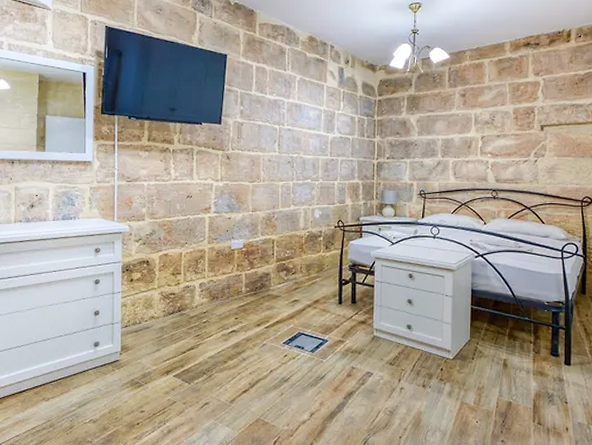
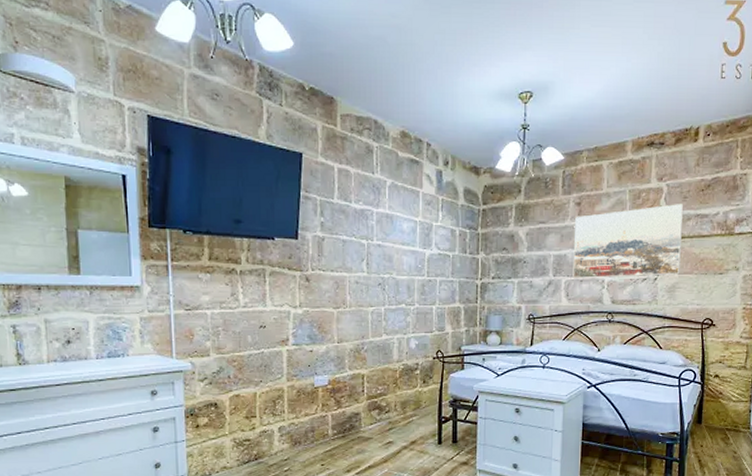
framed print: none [459,95,560,160] -> present [573,204,684,279]

